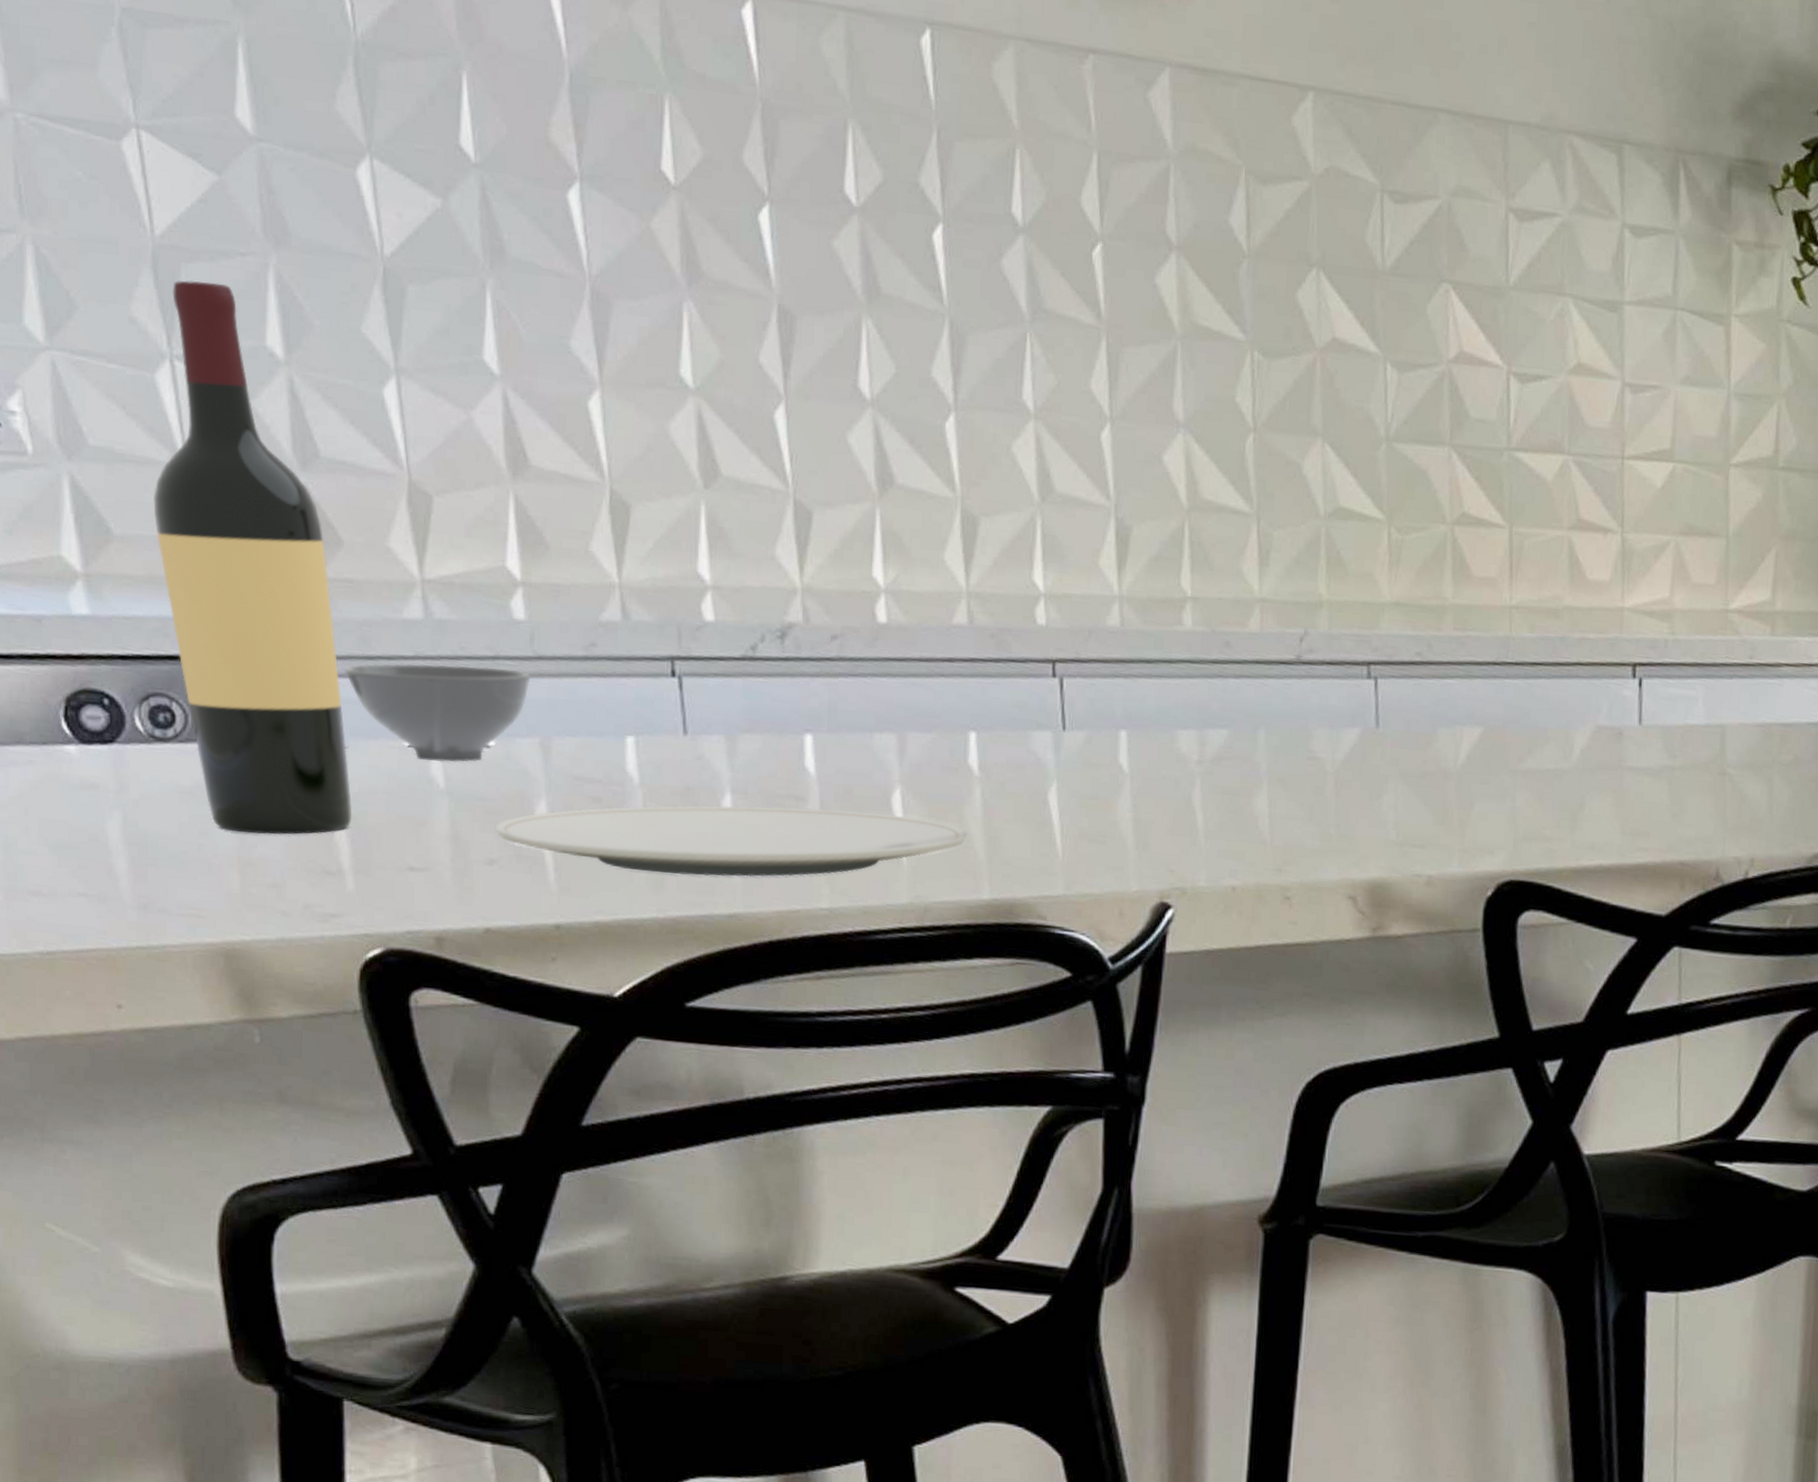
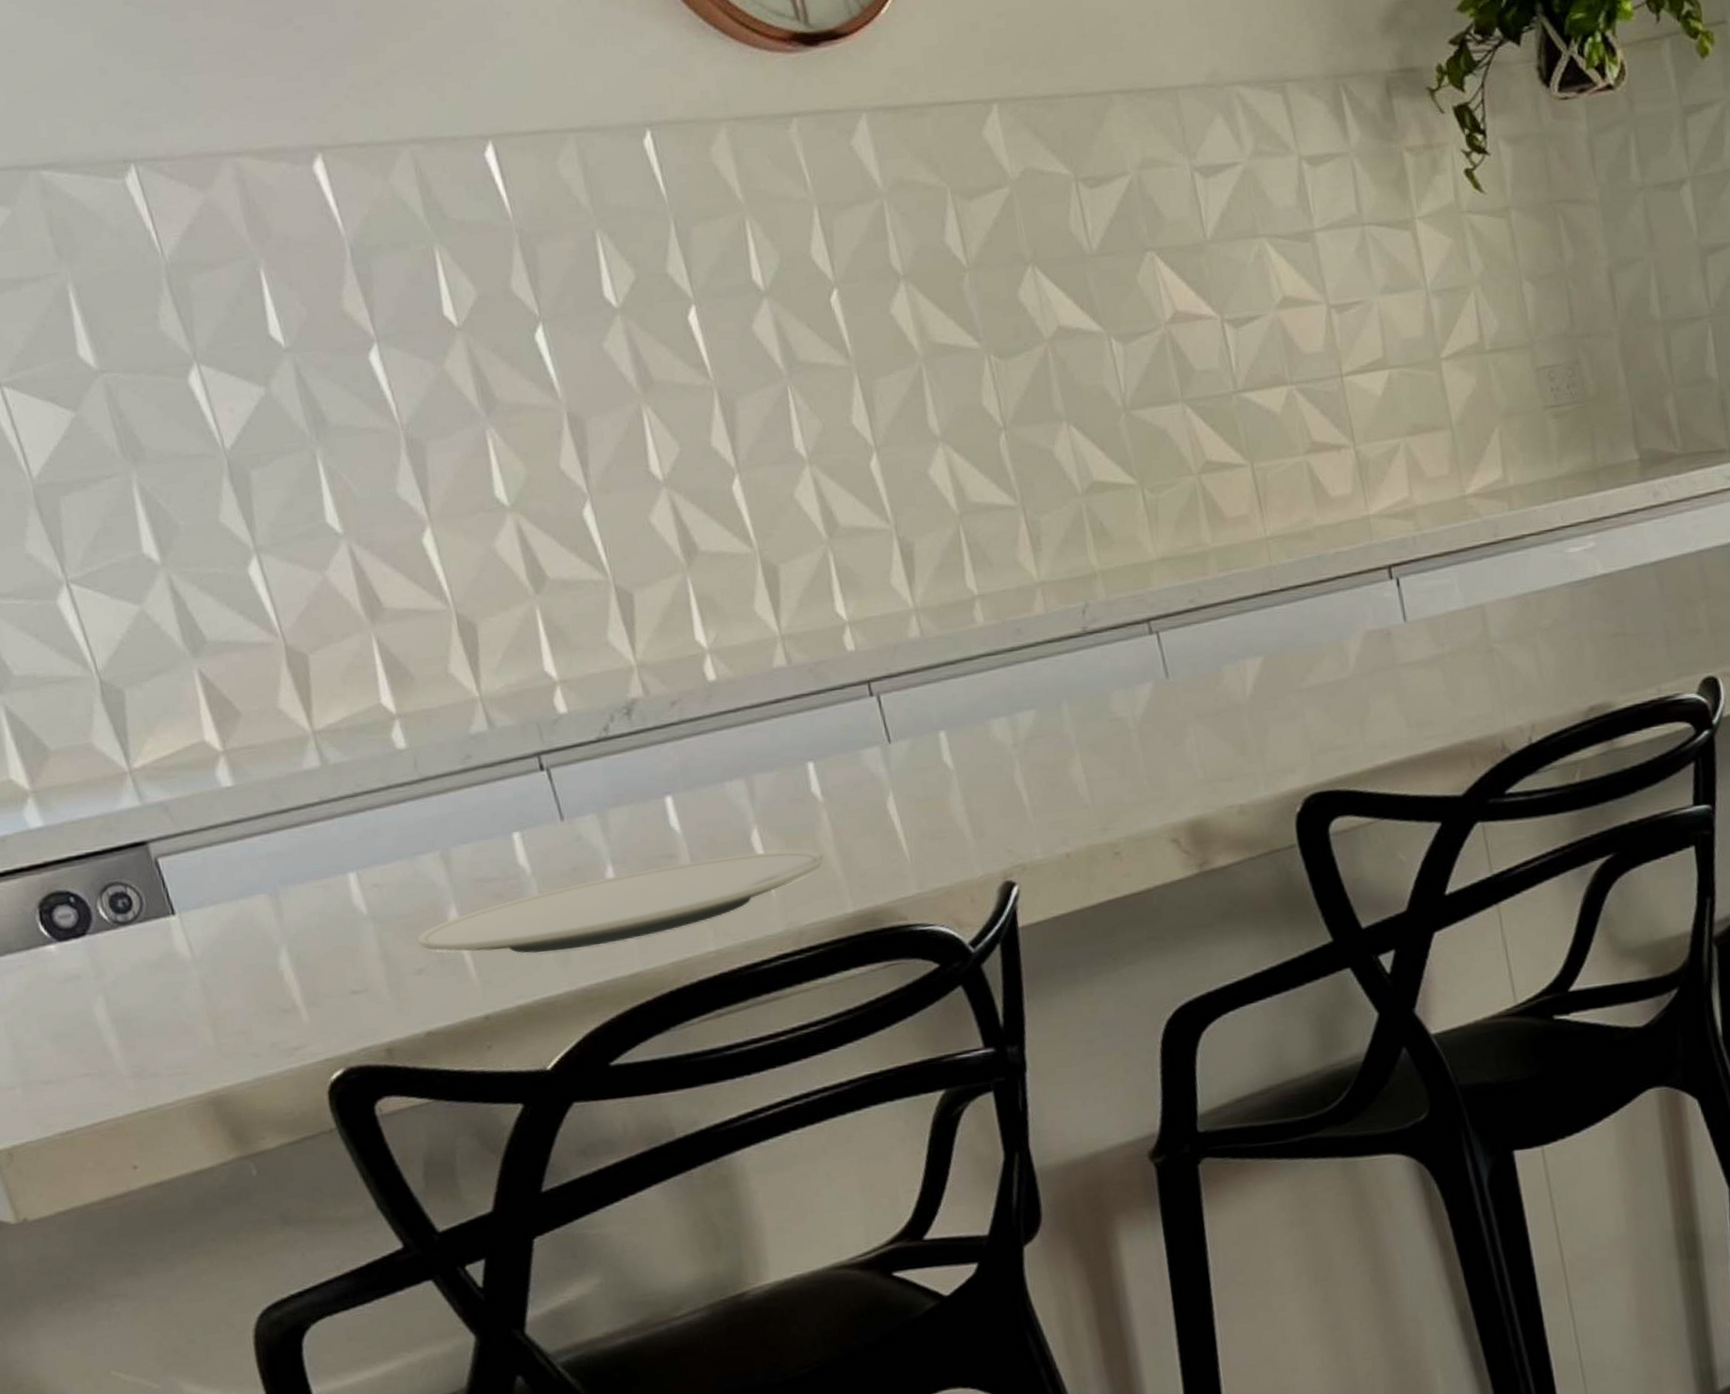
wine bottle: present [153,280,353,835] -> none [56,507,296,992]
bowl: present [344,663,531,763] -> none [263,794,422,893]

